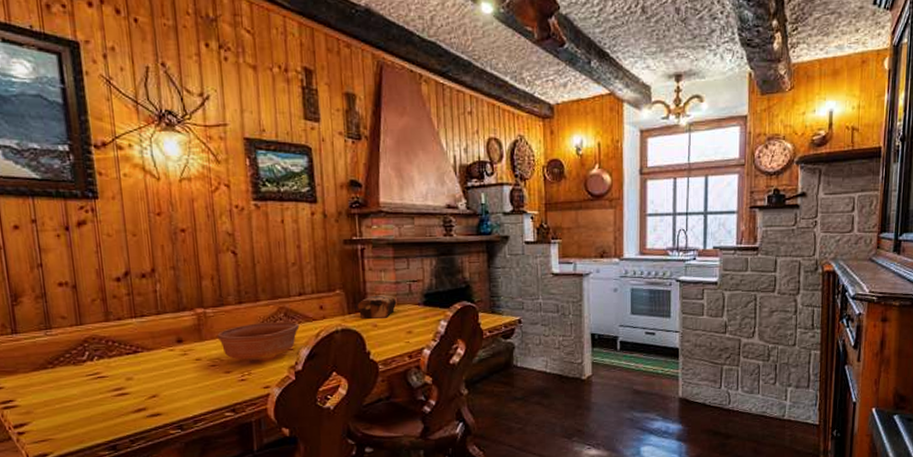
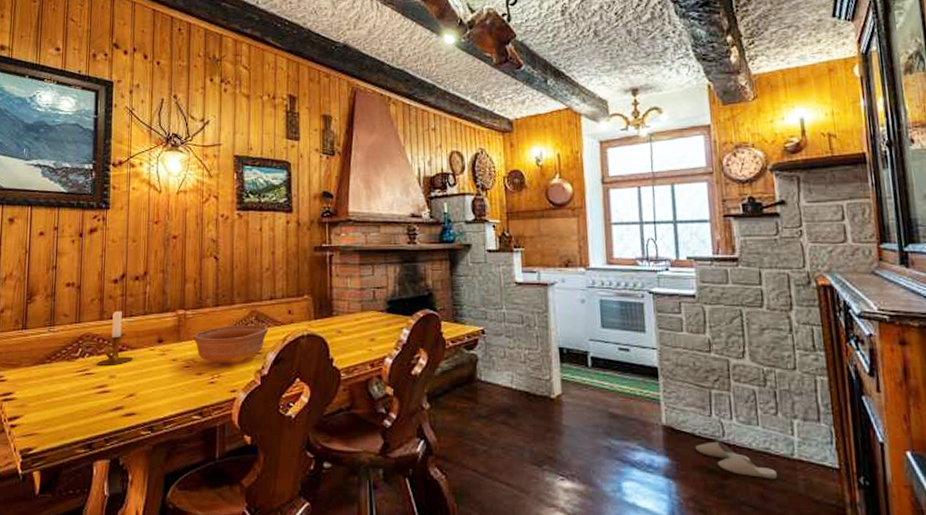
candlestick: none [109,311,150,368] -> present [97,311,133,365]
bread loaf: present [357,295,397,319] -> none [323,301,361,325]
slippers: none [704,408,770,437] -> present [695,441,778,480]

